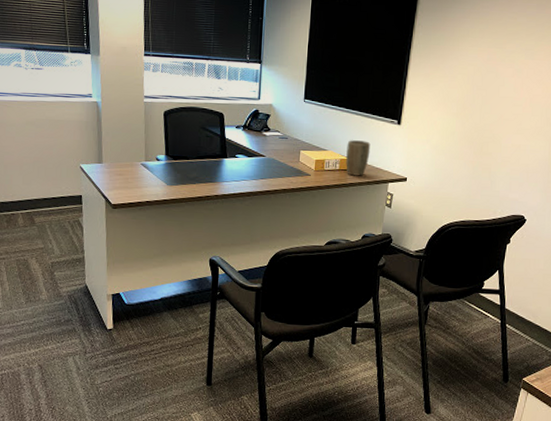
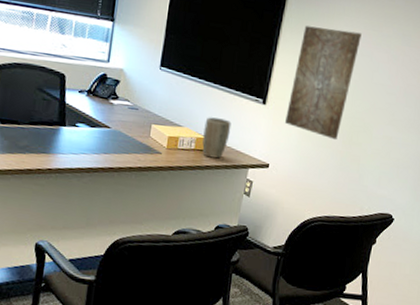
wall art: none [419,50,486,151] -> present [285,26,362,139]

